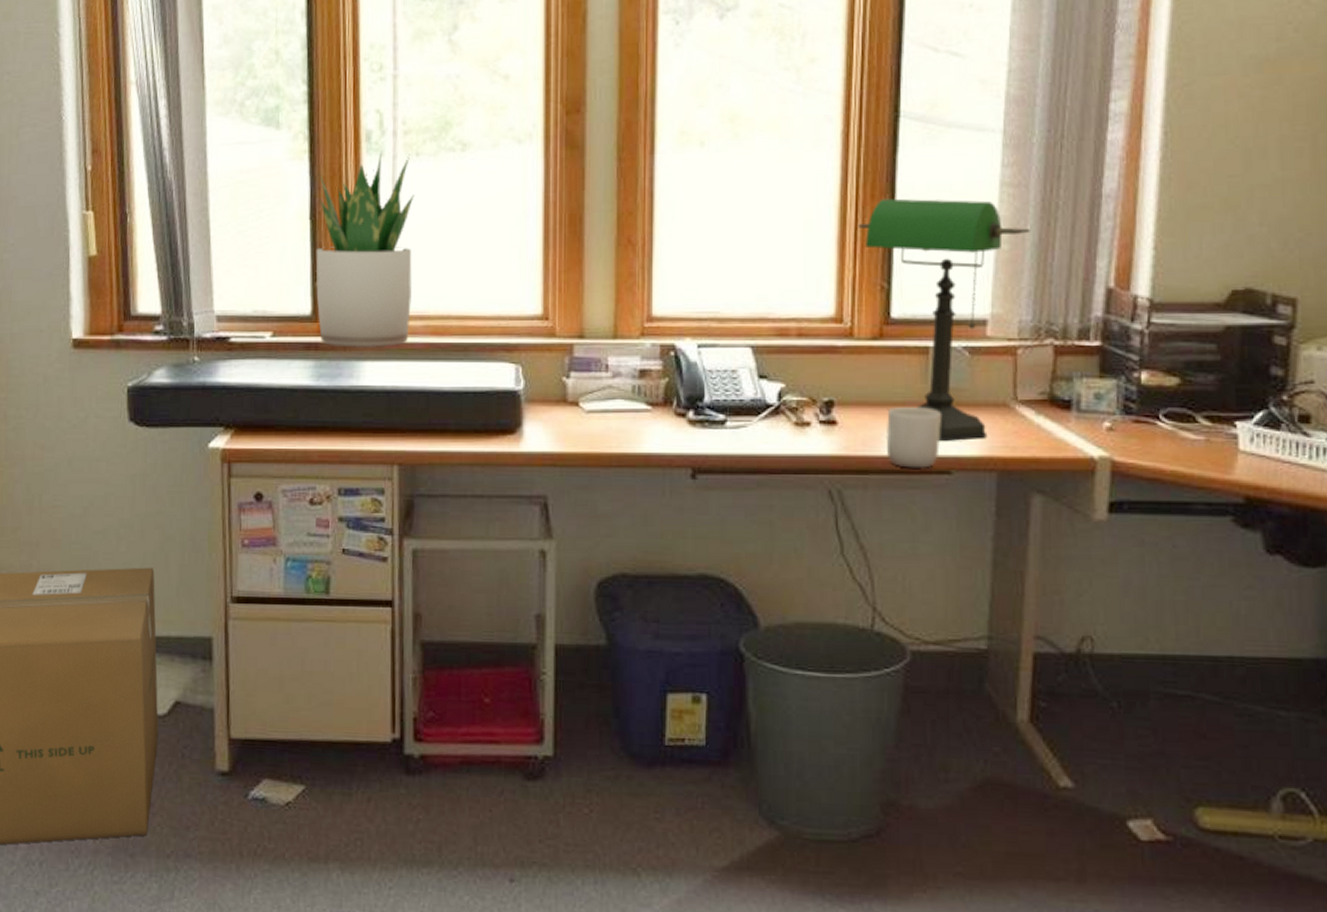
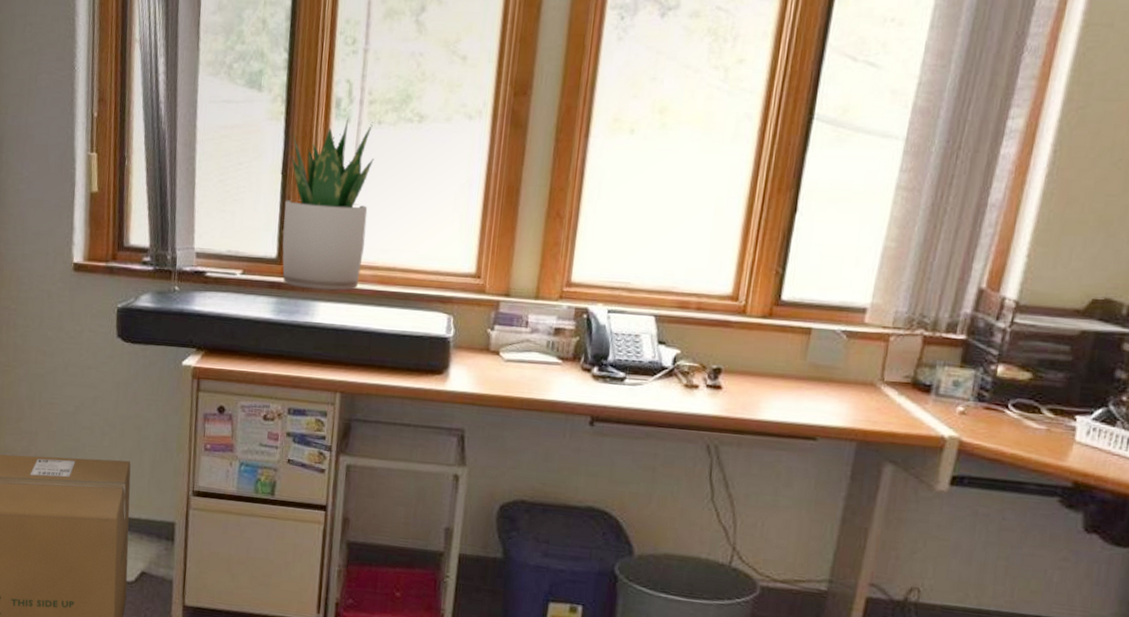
desk lamp: present [857,198,1030,441] -> none [762,192,917,412]
mug: present [885,407,941,468] -> none [761,378,814,434]

